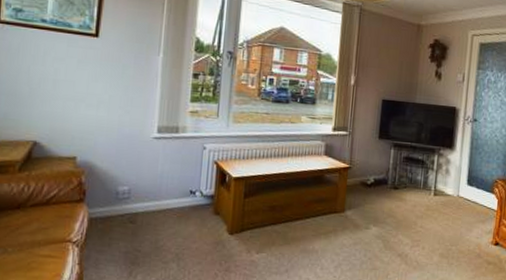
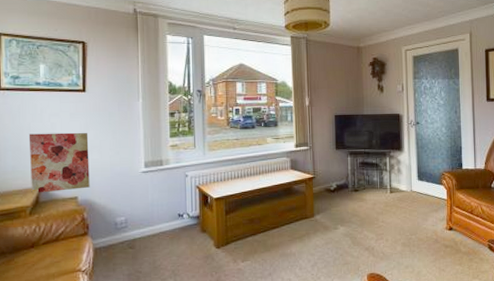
wall art: none [23,77,97,149] -> present [28,132,90,193]

